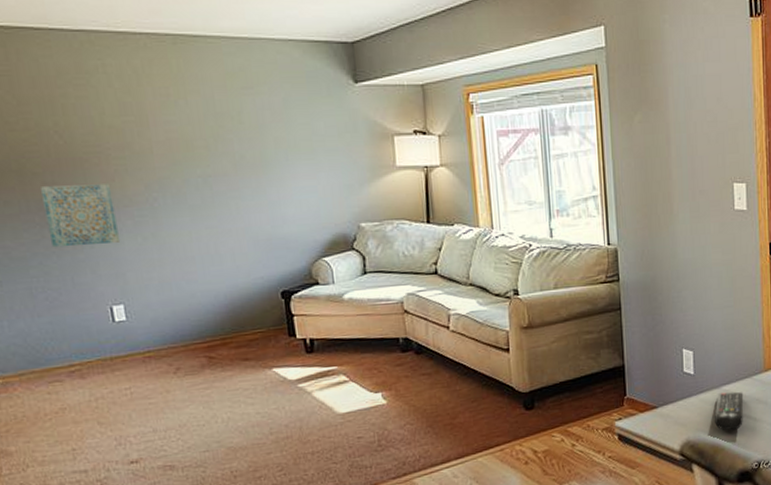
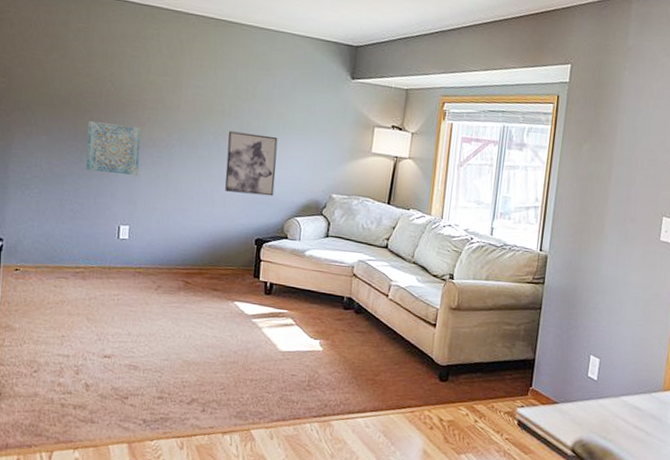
wall art: none [219,167,291,242] -> present [225,131,278,197]
remote control: present [714,392,744,431] -> none [608,402,640,439]

